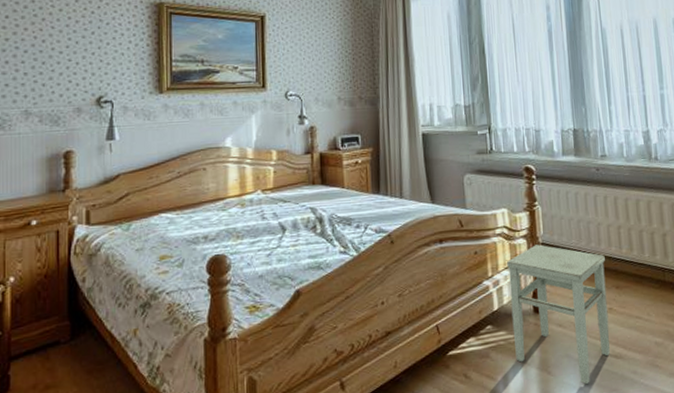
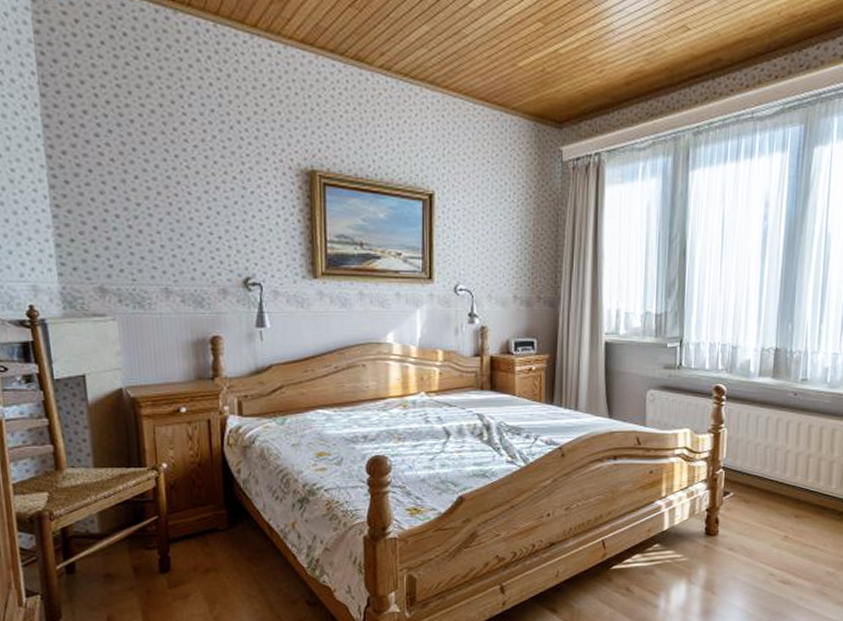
stool: present [507,244,610,384] -> none [681,468,789,605]

